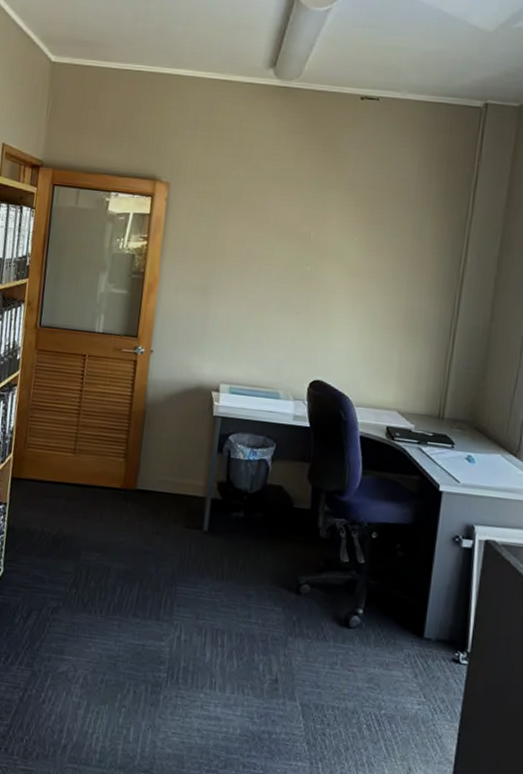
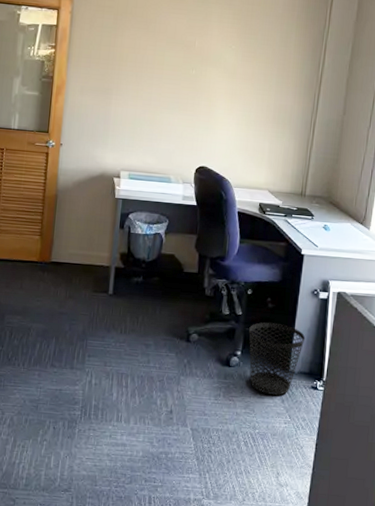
wastebasket: none [373,573,445,668] -> present [249,322,306,395]

